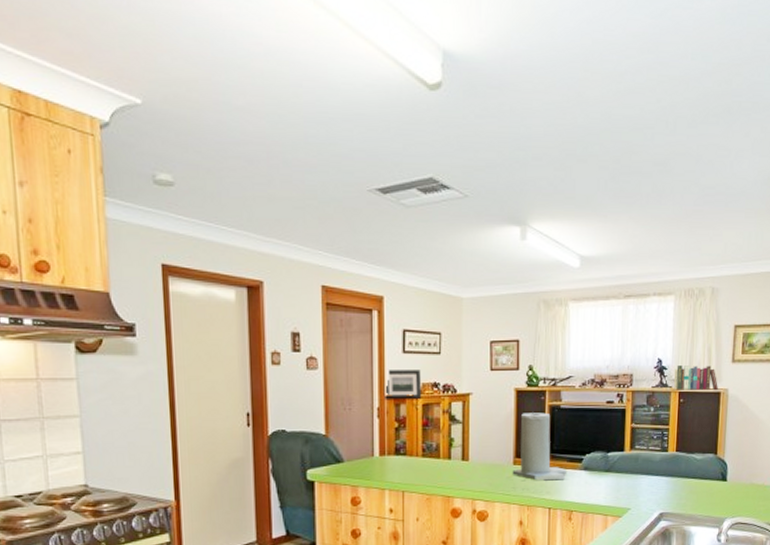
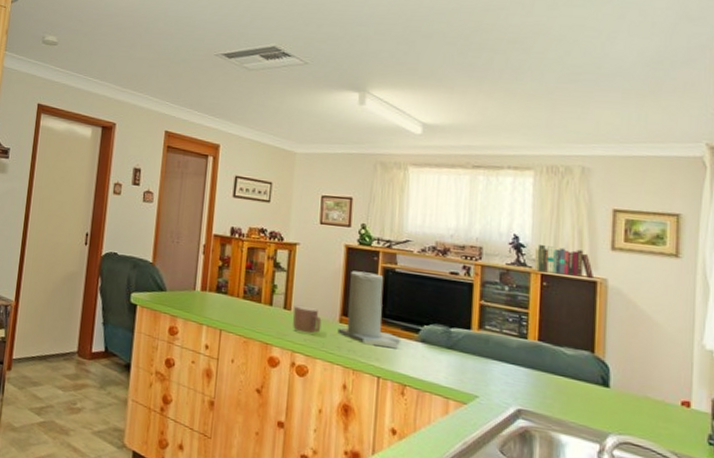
picture frame: present [383,370,422,400] -> none [211,211,249,243]
mug: none [470,454,498,482] -> present [292,304,322,335]

